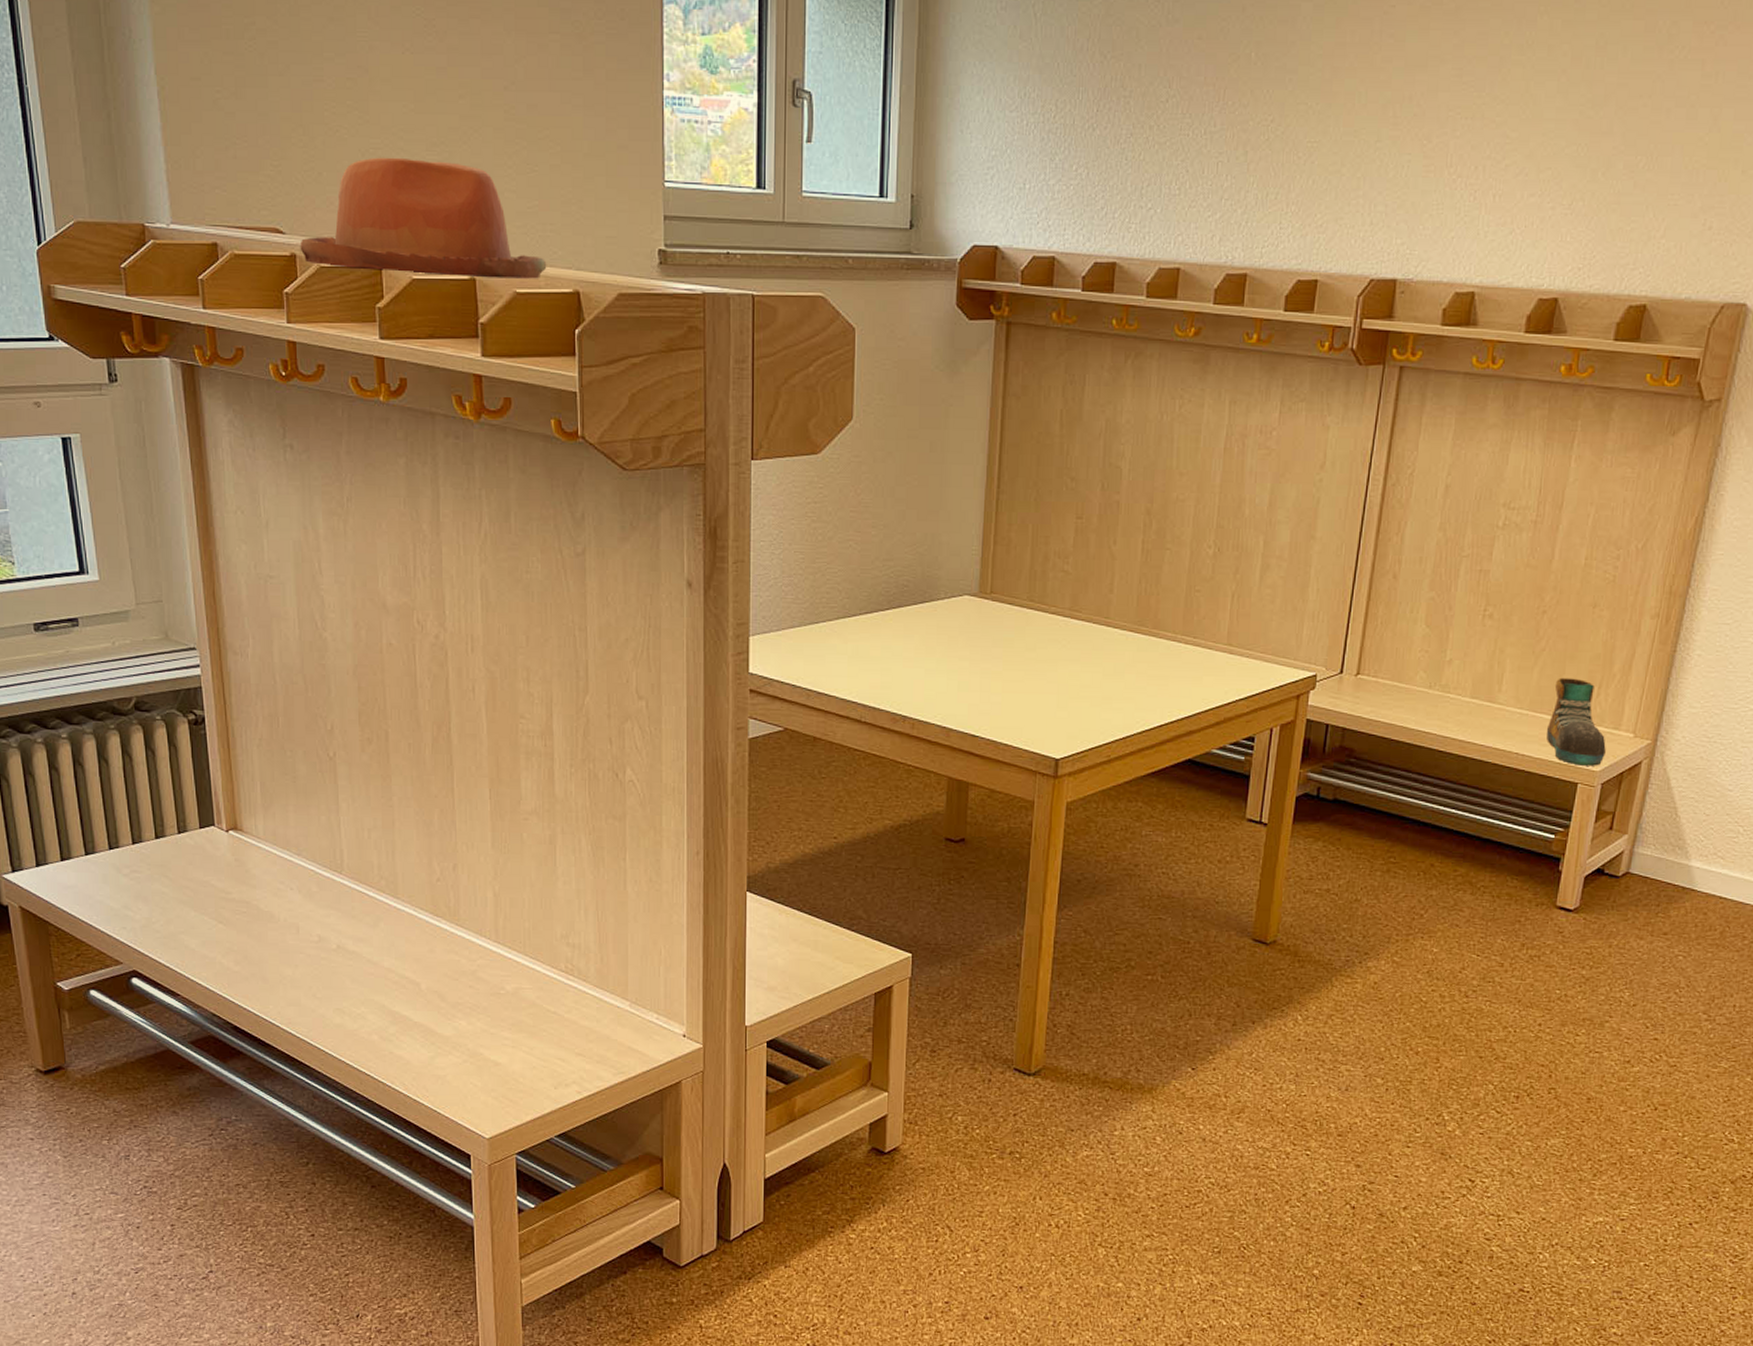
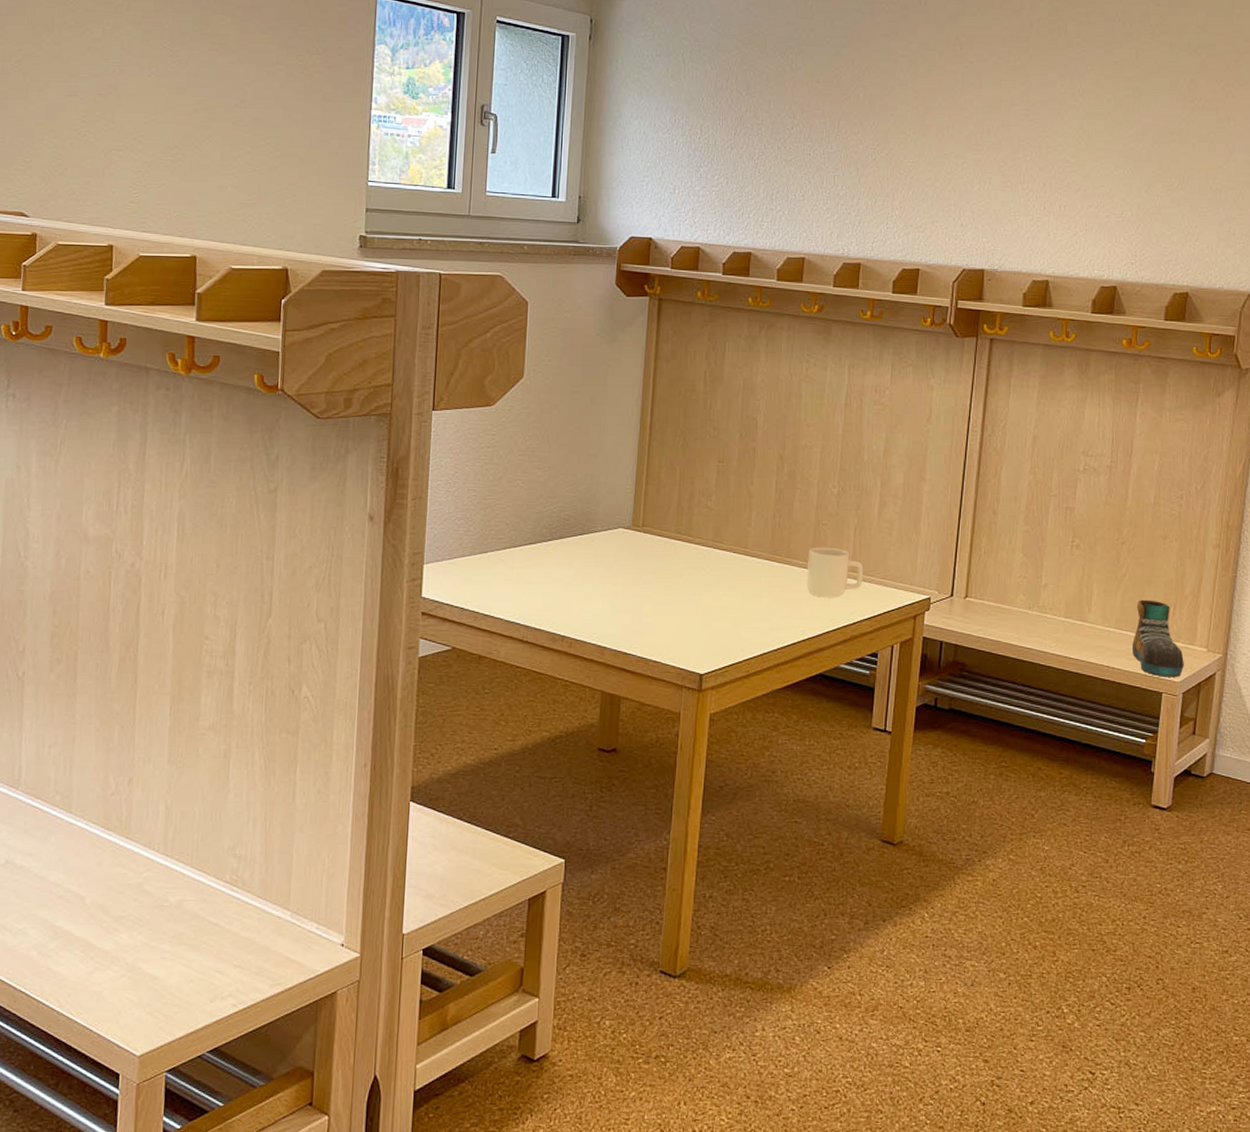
hat: present [300,157,547,279] -> none [41,157,261,258]
mug: none [1176,616,1241,675] -> present [806,547,864,598]

